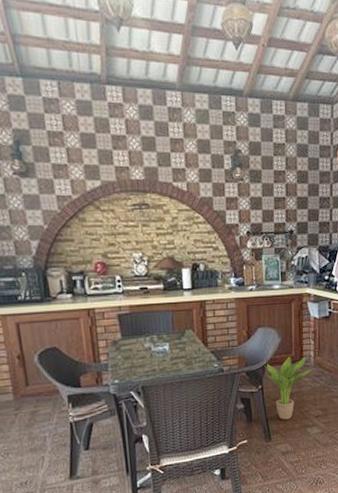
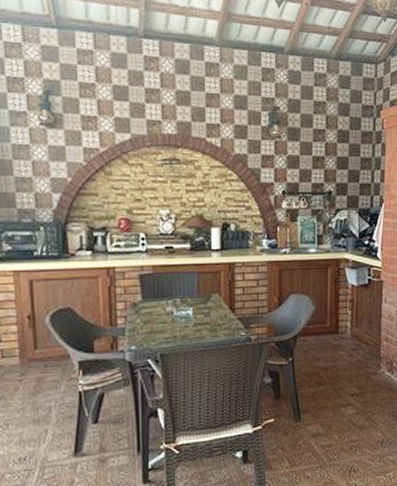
potted plant: present [264,356,313,420] -> none [296,326,349,398]

